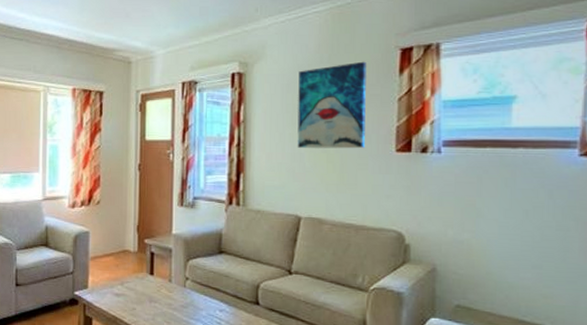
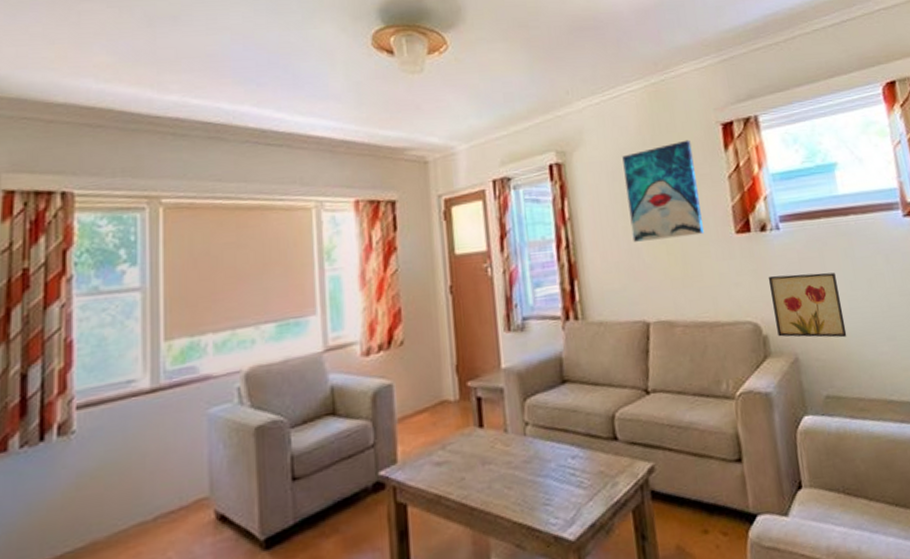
wall art: none [420,193,491,258] -> present [768,272,847,338]

